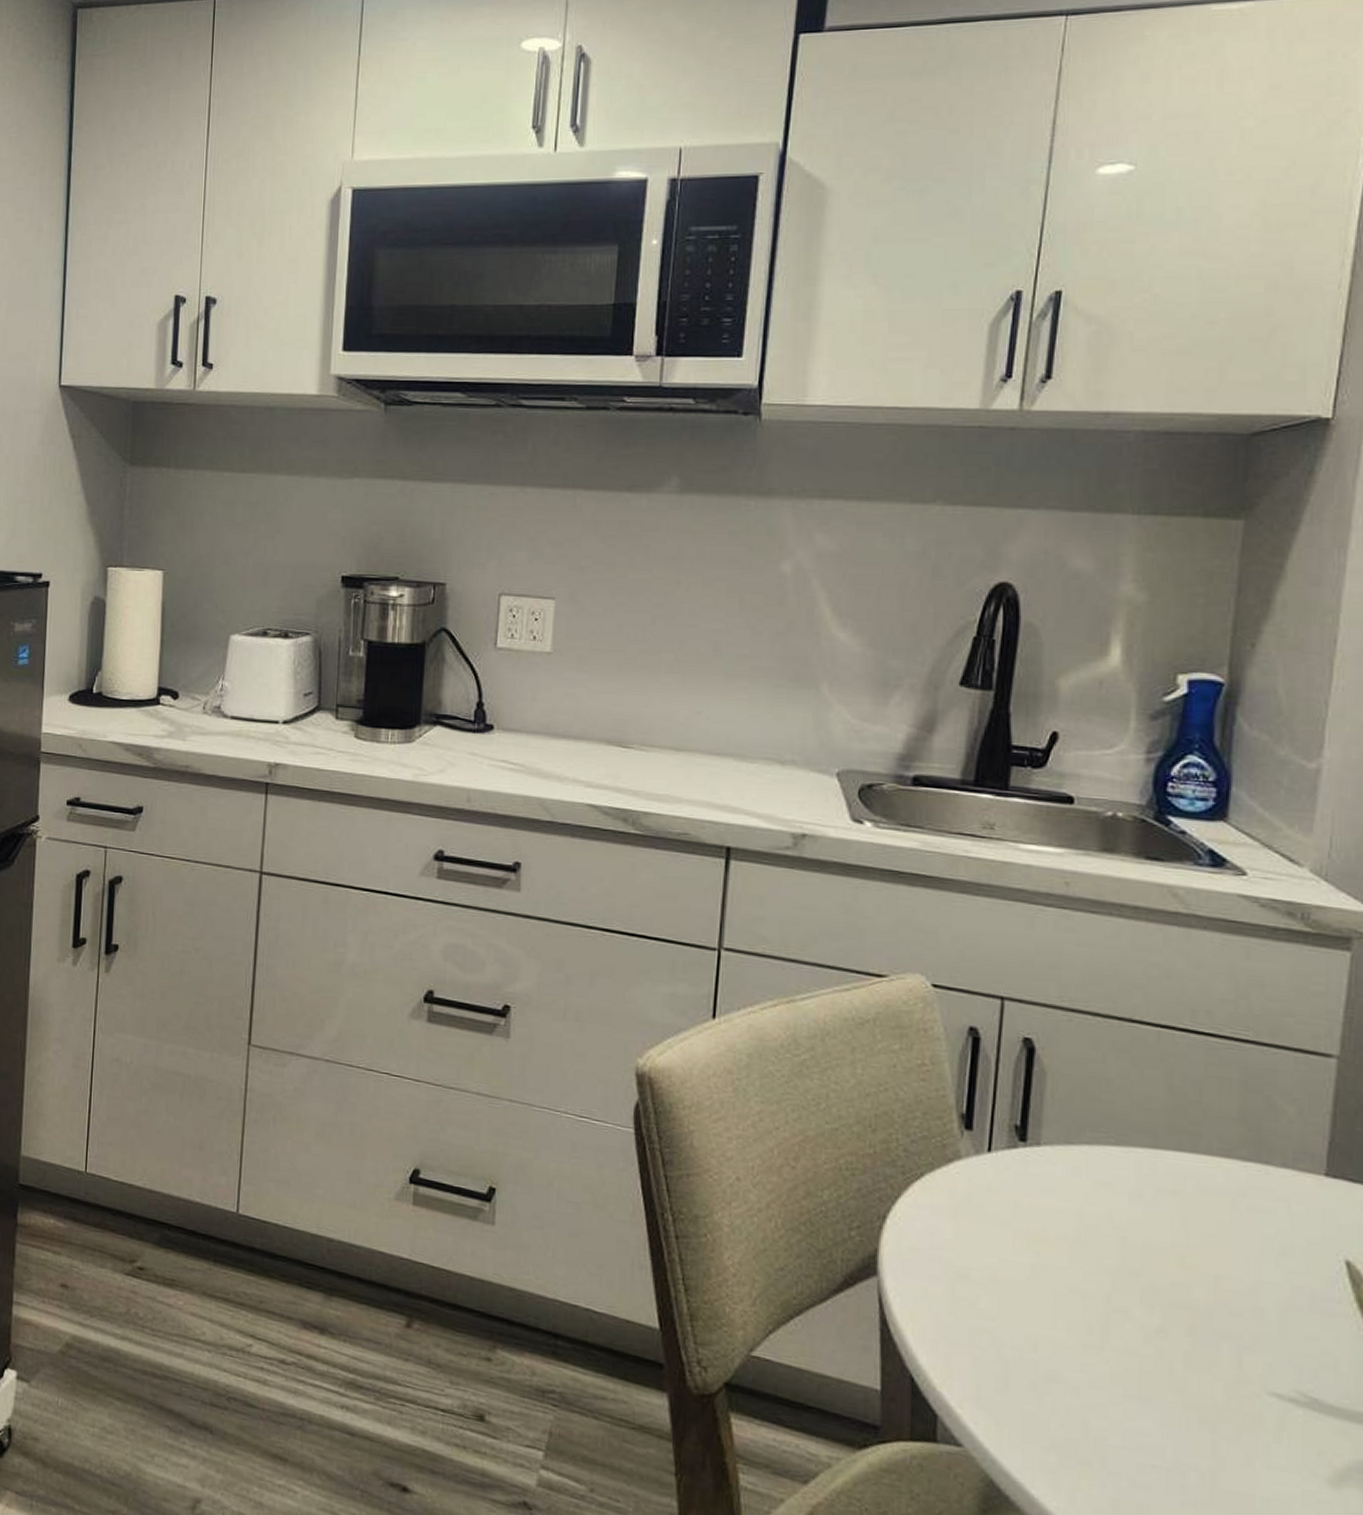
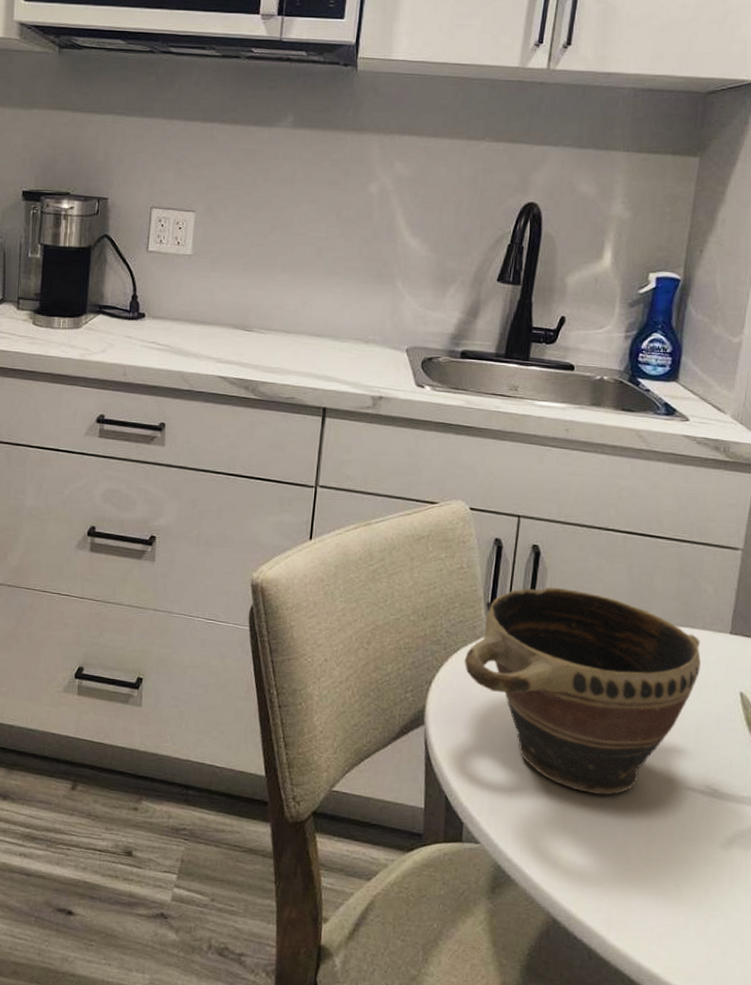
bowl: none [931,1096,1283,1394] -> present [464,587,701,796]

